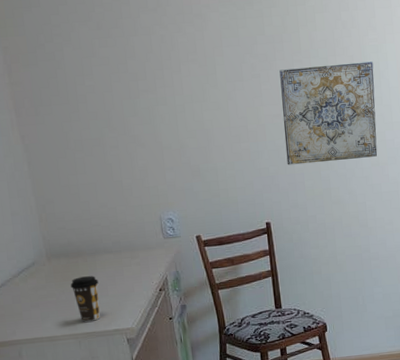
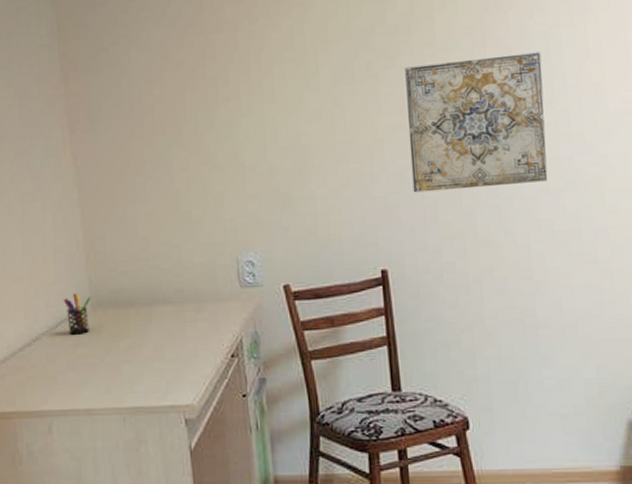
pen holder: none [22,247,46,280] -> present [63,293,92,335]
coffee cup: present [70,276,100,322] -> none [118,332,153,393]

